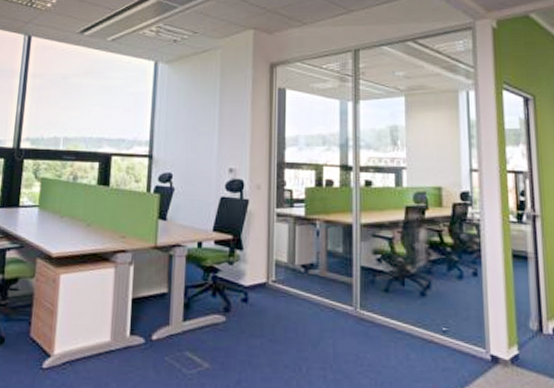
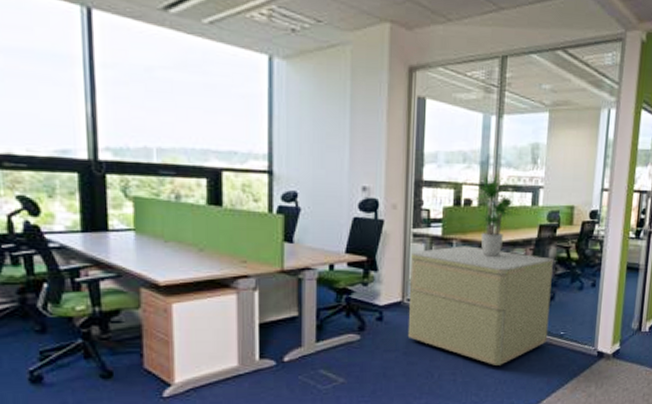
nightstand: none [273,226,428,363] -> present [407,246,553,365]
potted plant: none [331,155,385,239] -> present [469,173,521,257]

